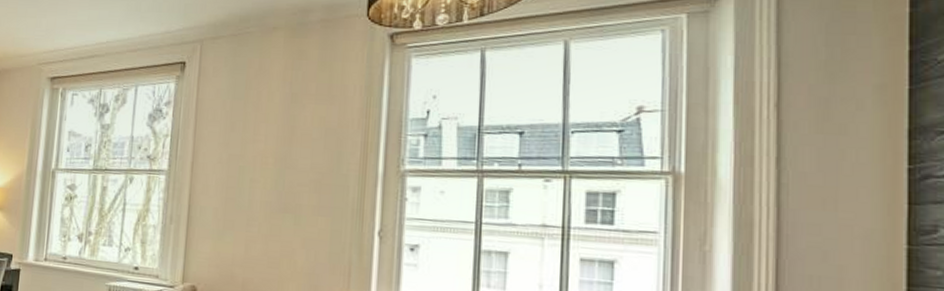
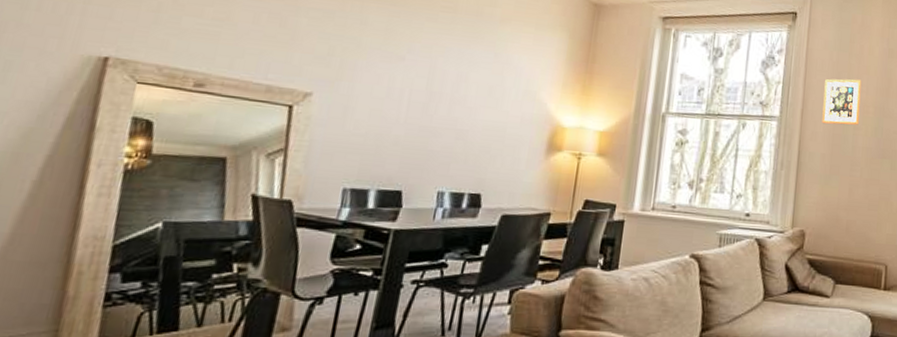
picture frame: none [214,128,259,178] -> present [822,78,862,125]

